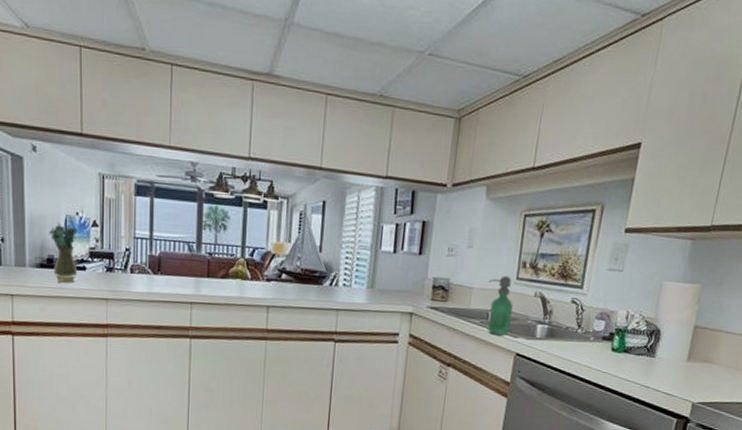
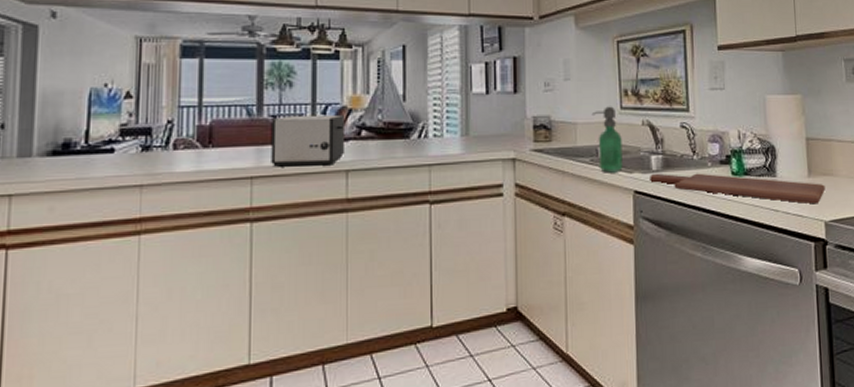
vase: present [49,222,78,283] -> none [67,97,105,172]
toaster: none [207,254,268,300] -> present [271,114,344,167]
cutting board: none [532,340,702,387] -> present [650,173,825,204]

